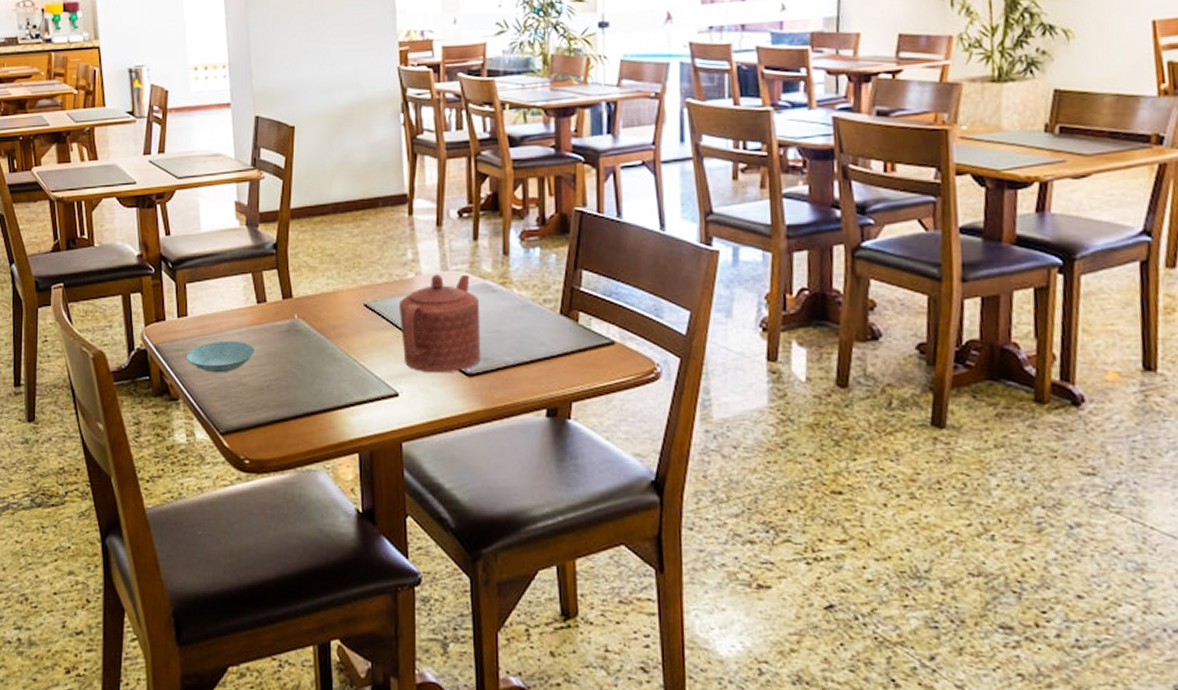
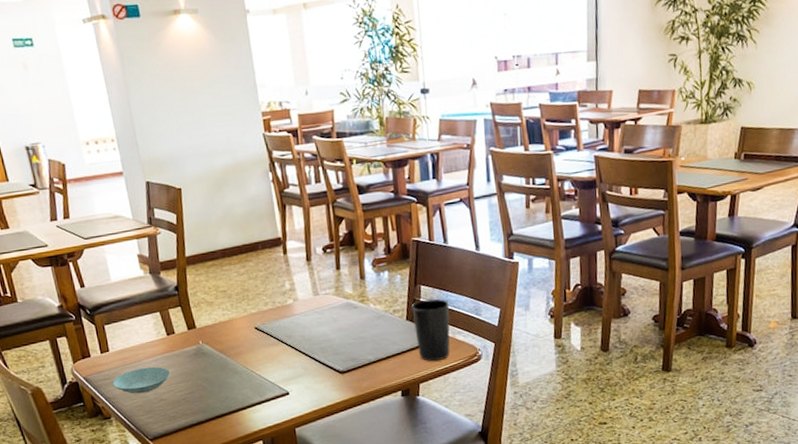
teapot: present [399,274,481,374] -> none [283,296,350,375]
cup: none [568,289,620,374] -> present [411,299,450,361]

